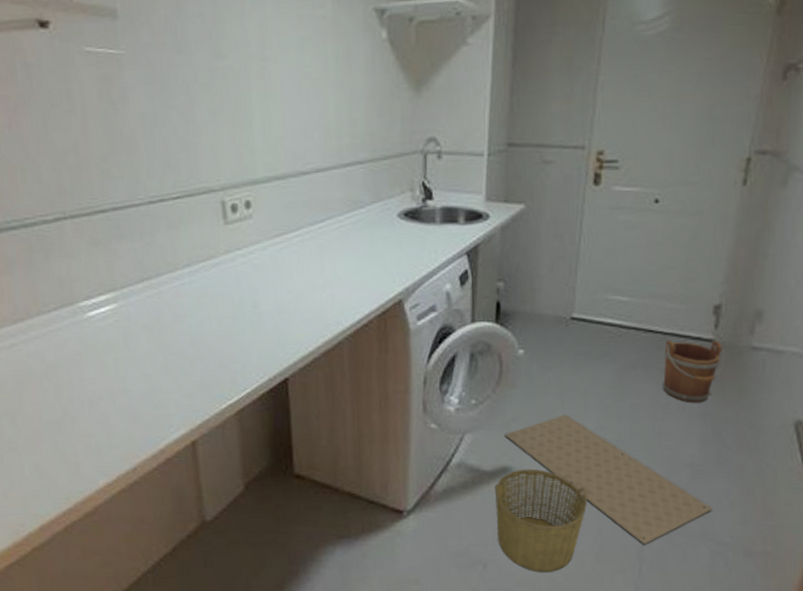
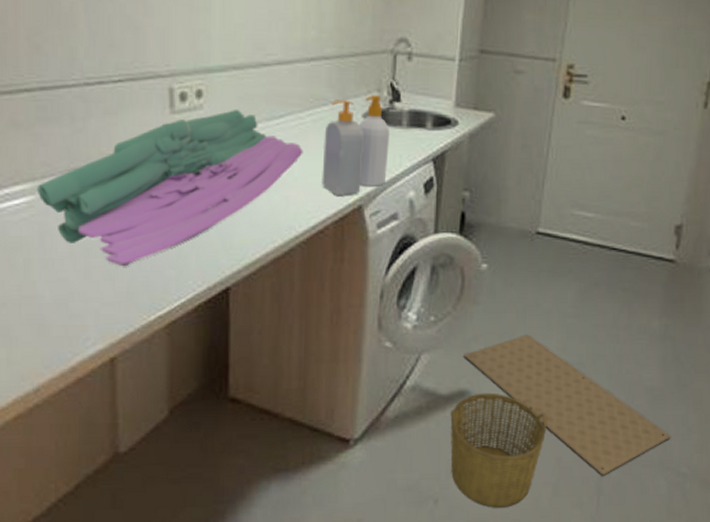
towel: none [118,216,345,362] -> present [36,109,303,266]
soap bottle: none [362,201,401,292] -> present [322,99,364,196]
soap bottle: none [394,195,424,281] -> present [358,95,389,186]
bucket: present [663,340,725,403] -> none [625,259,685,325]

